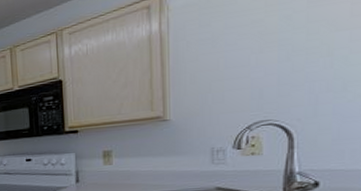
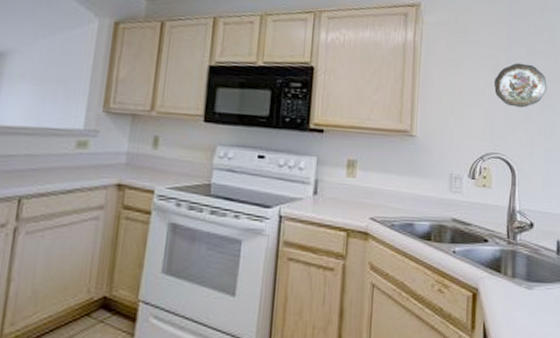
decorative plate: none [261,17,338,70] -> present [493,62,547,108]

